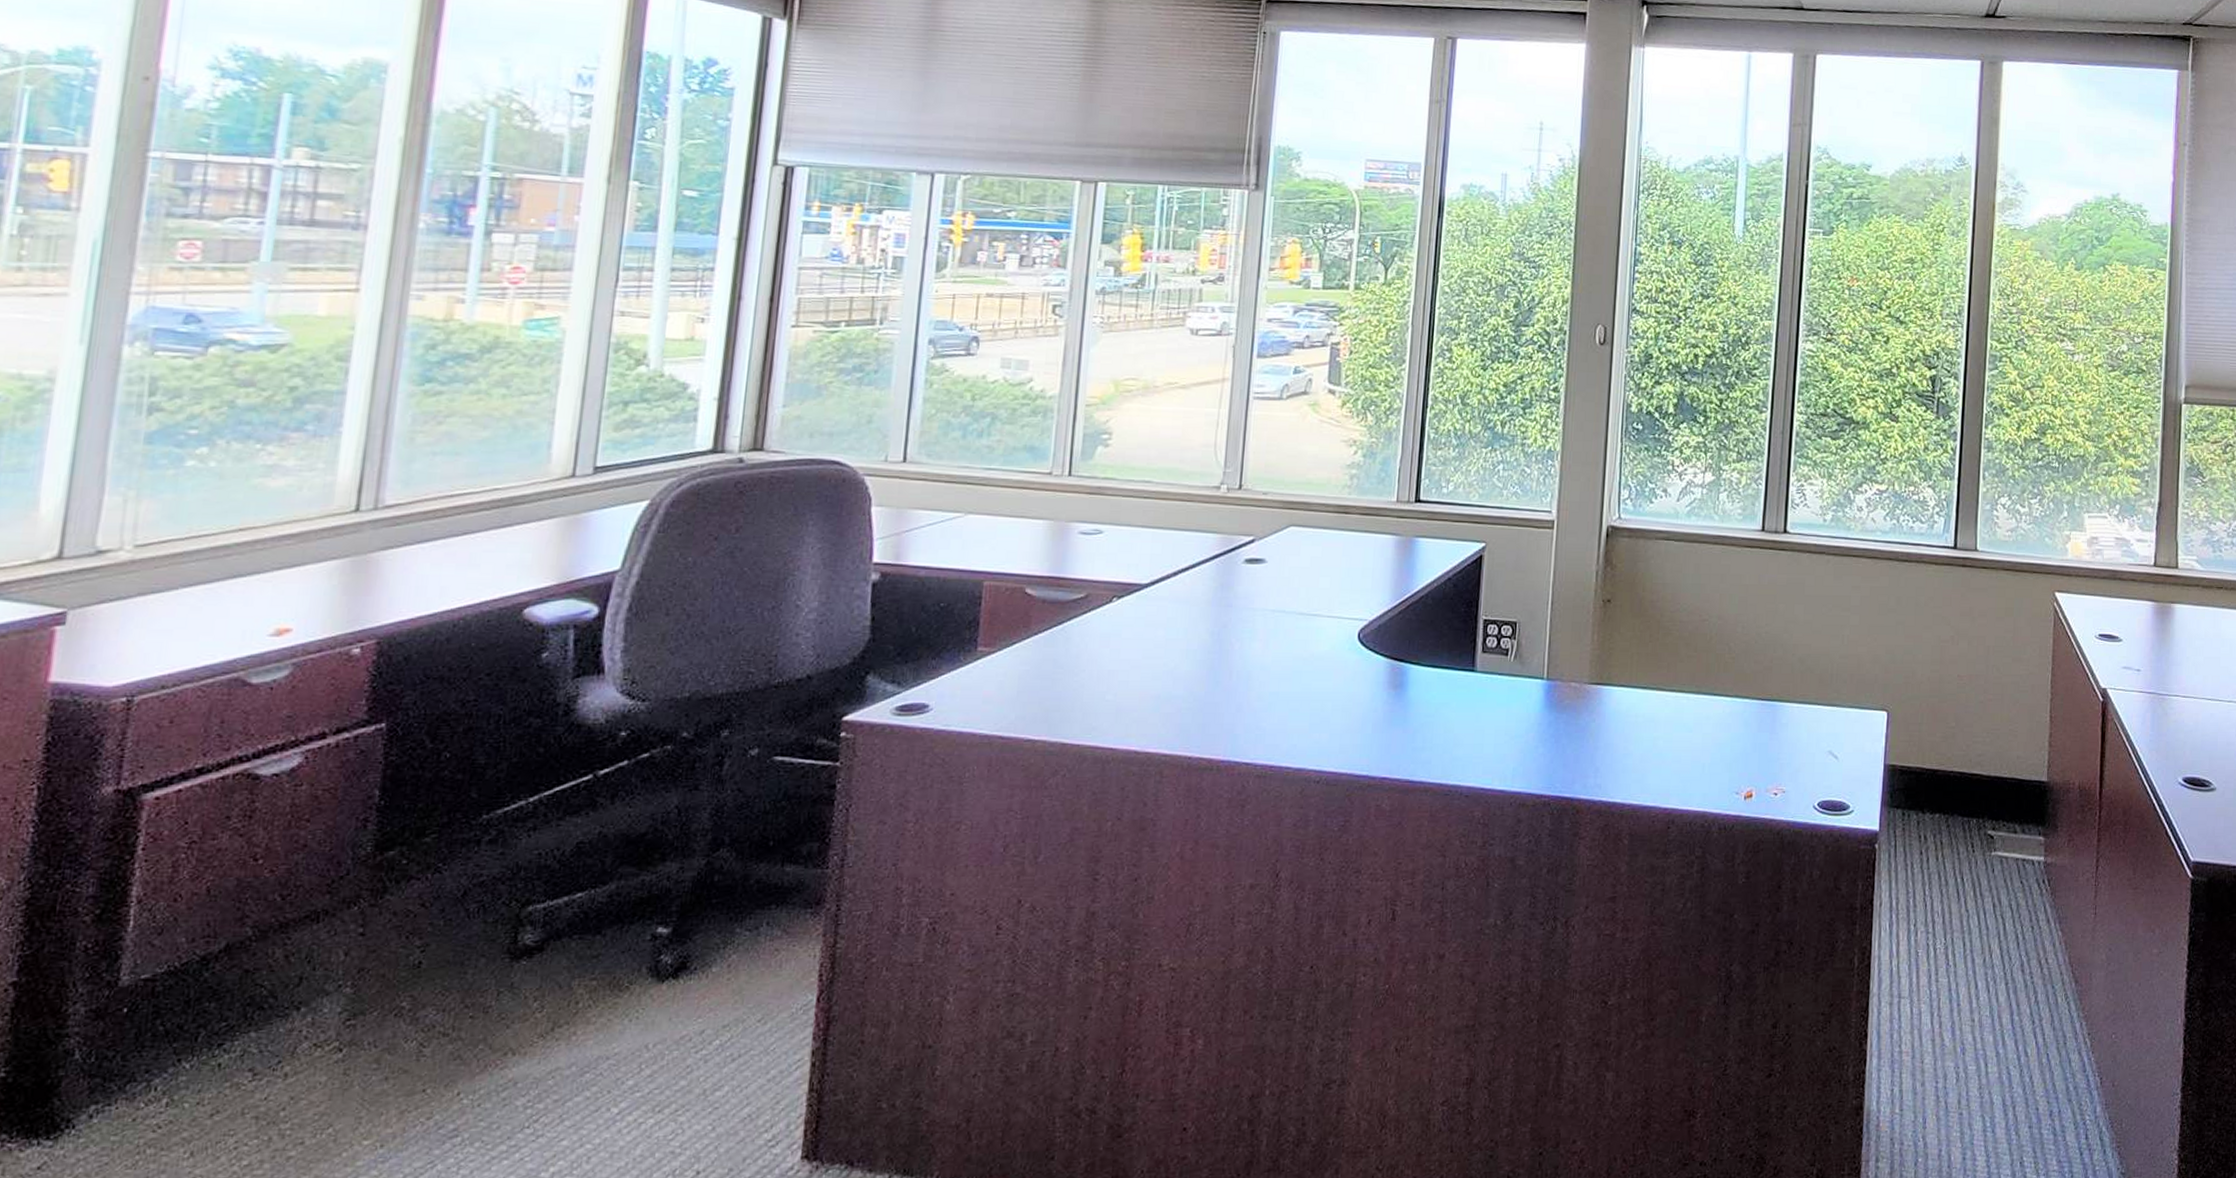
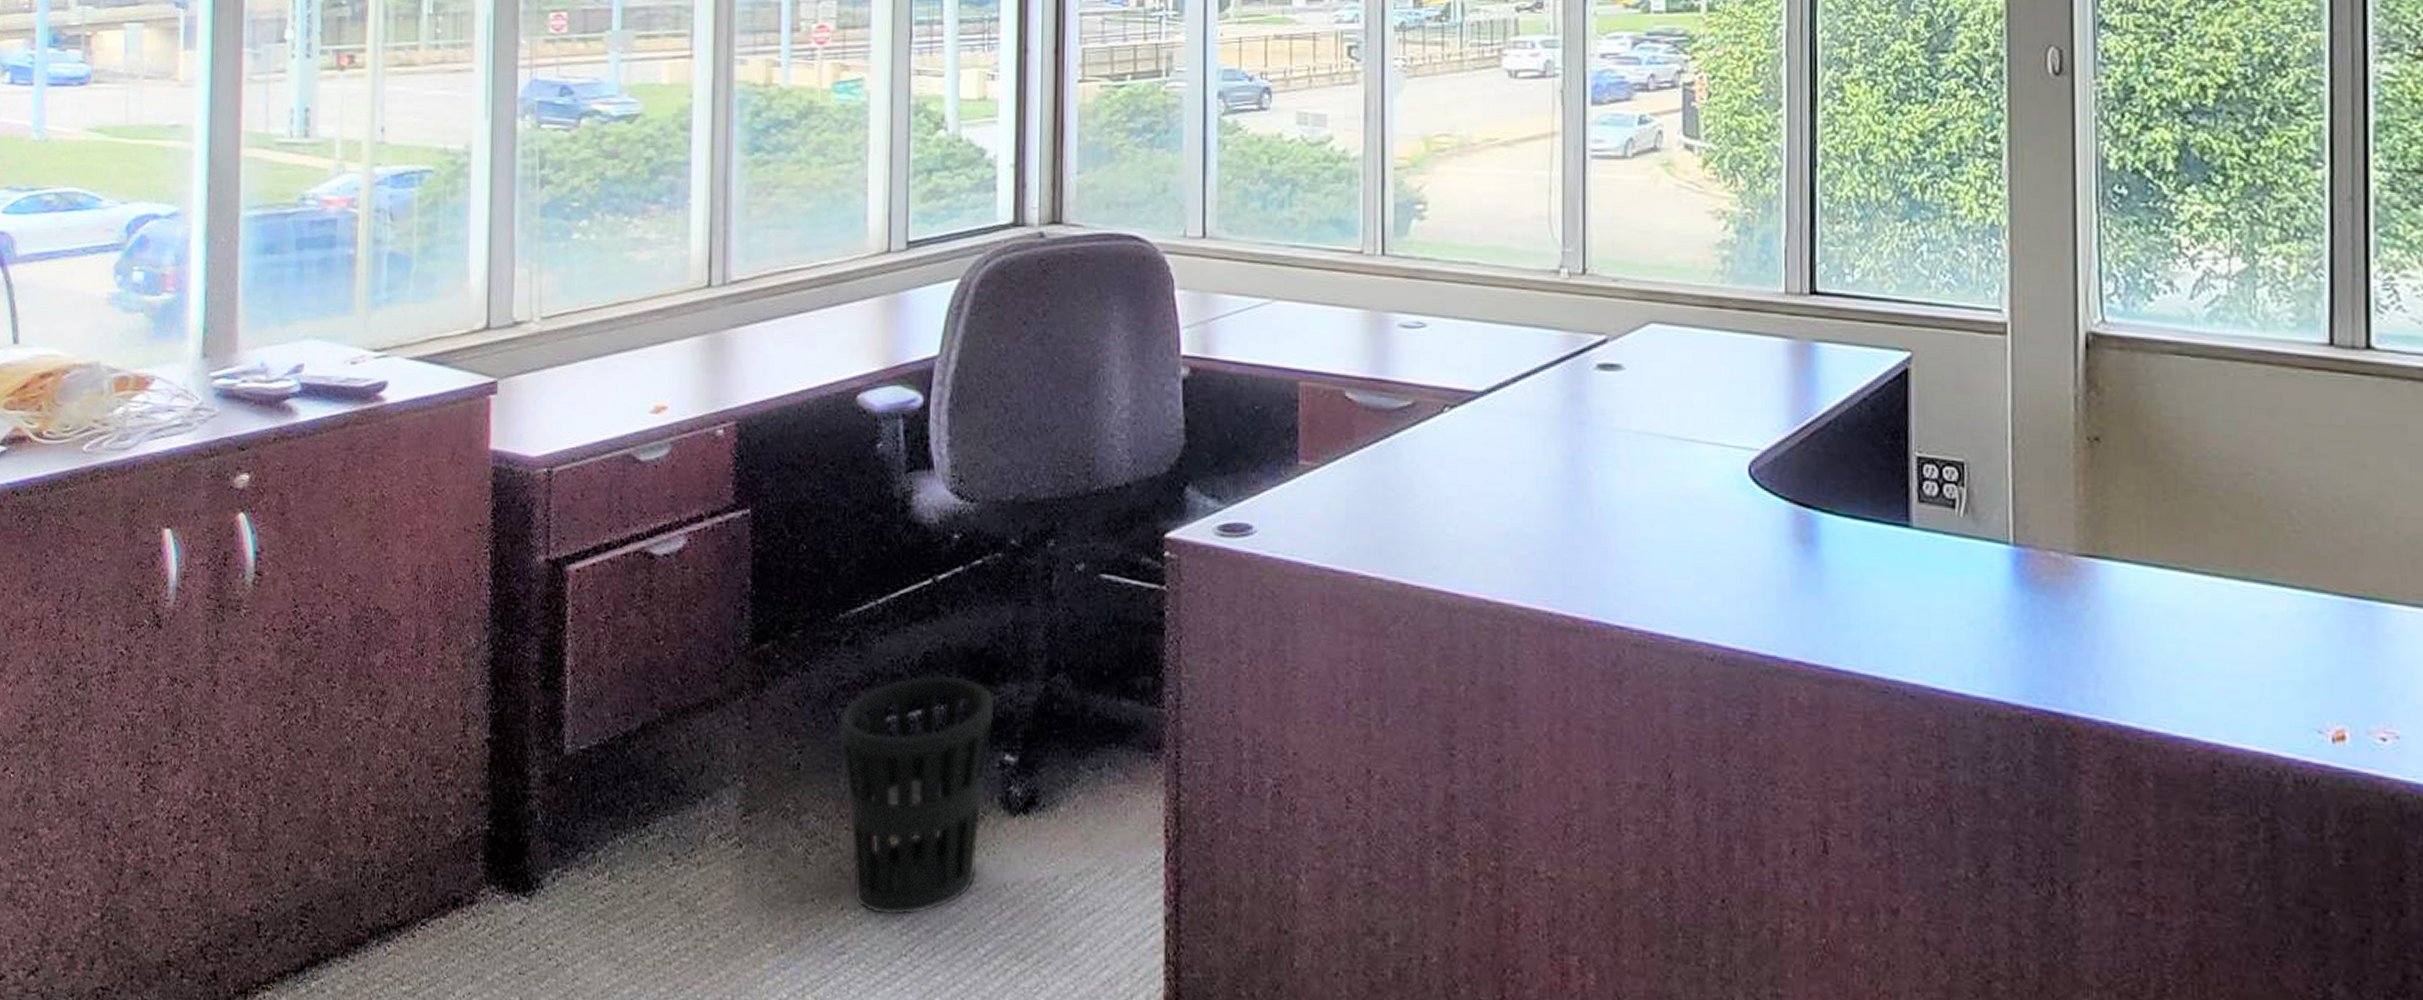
wastebasket: none [470,861,651,1093] -> present [839,674,995,917]

